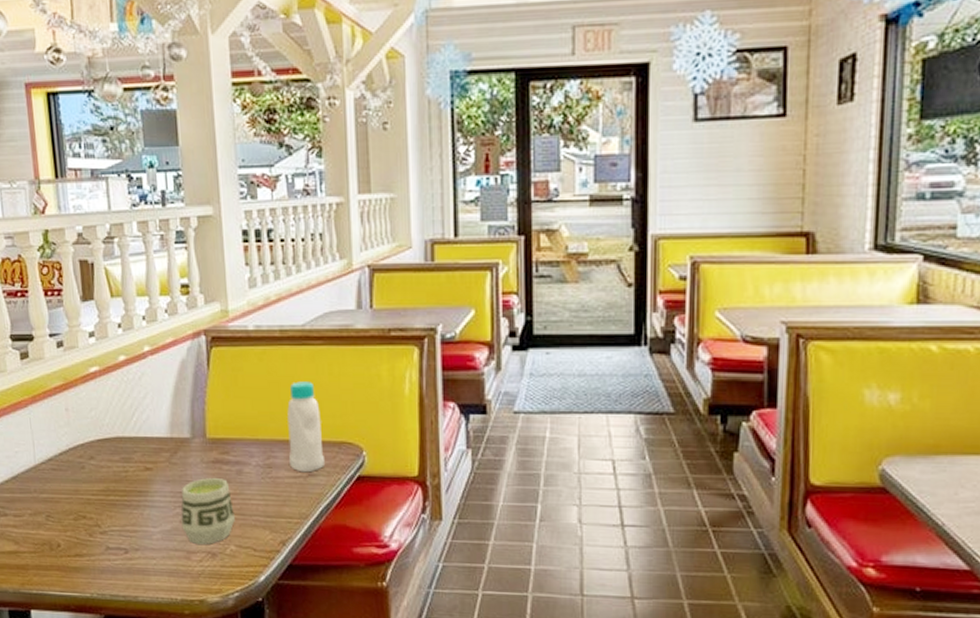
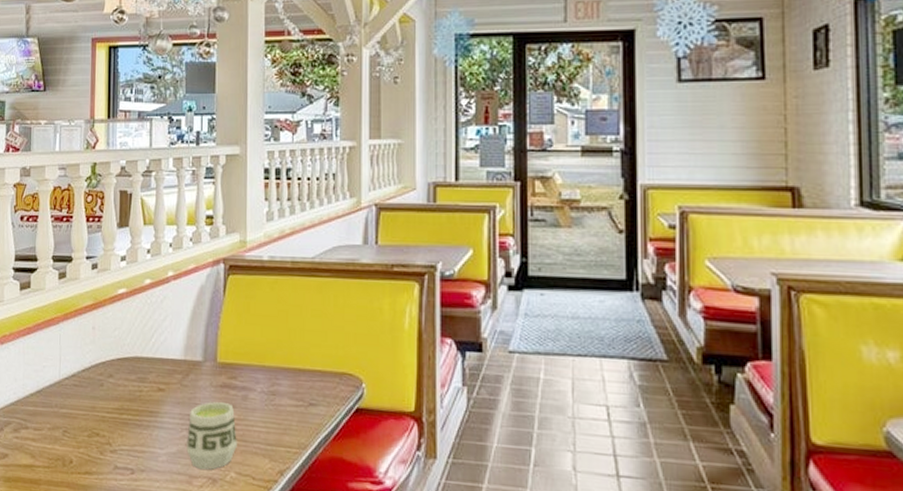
bottle: present [287,381,324,473] -> none [291,311,325,402]

